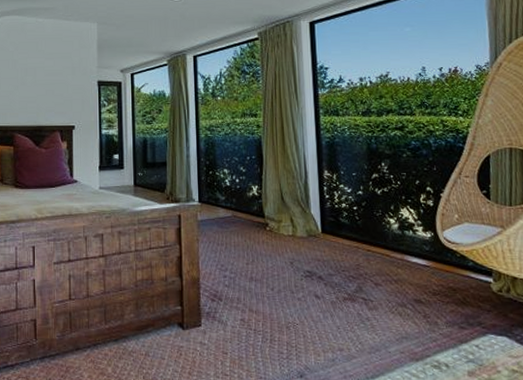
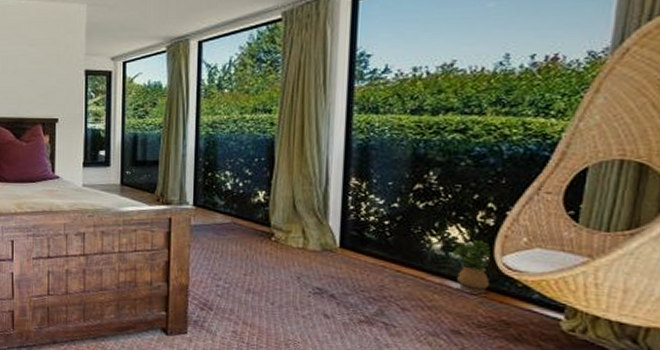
potted plant: none [406,218,438,264] -> present [452,239,491,293]

